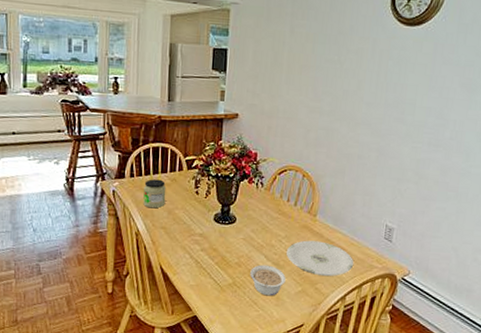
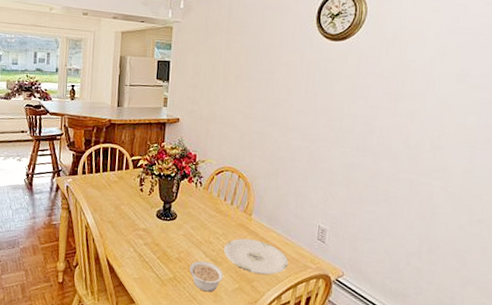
jar: present [143,179,166,209] -> none [93,176,114,204]

